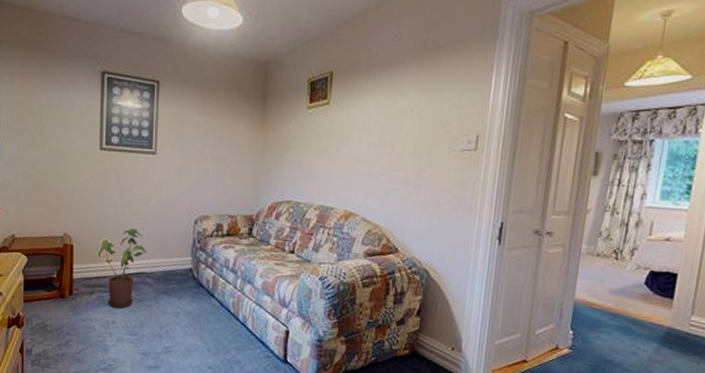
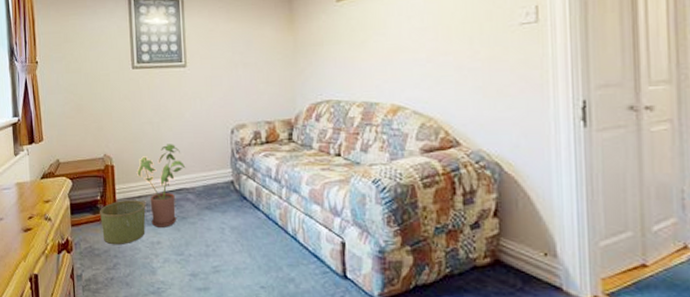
basket: none [54,279,103,322] -> present [99,199,146,244]

